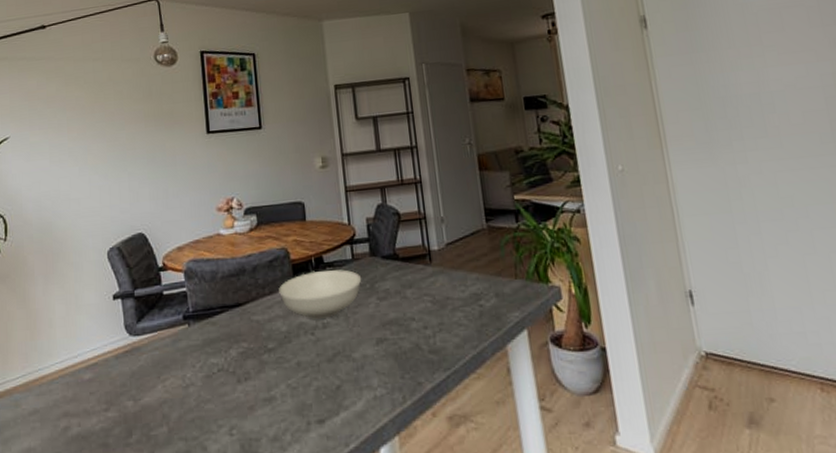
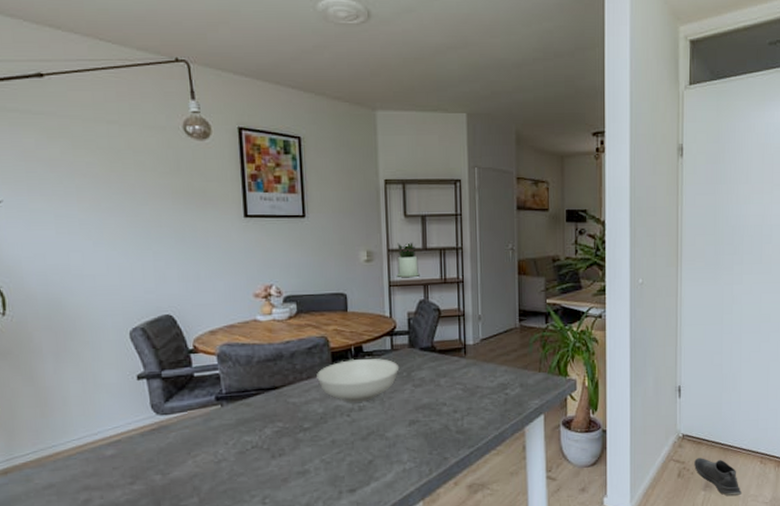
planter: none [351,145,376,183] -> present [396,242,420,278]
shoe: none [727,383,803,437] -> present [694,458,741,497]

